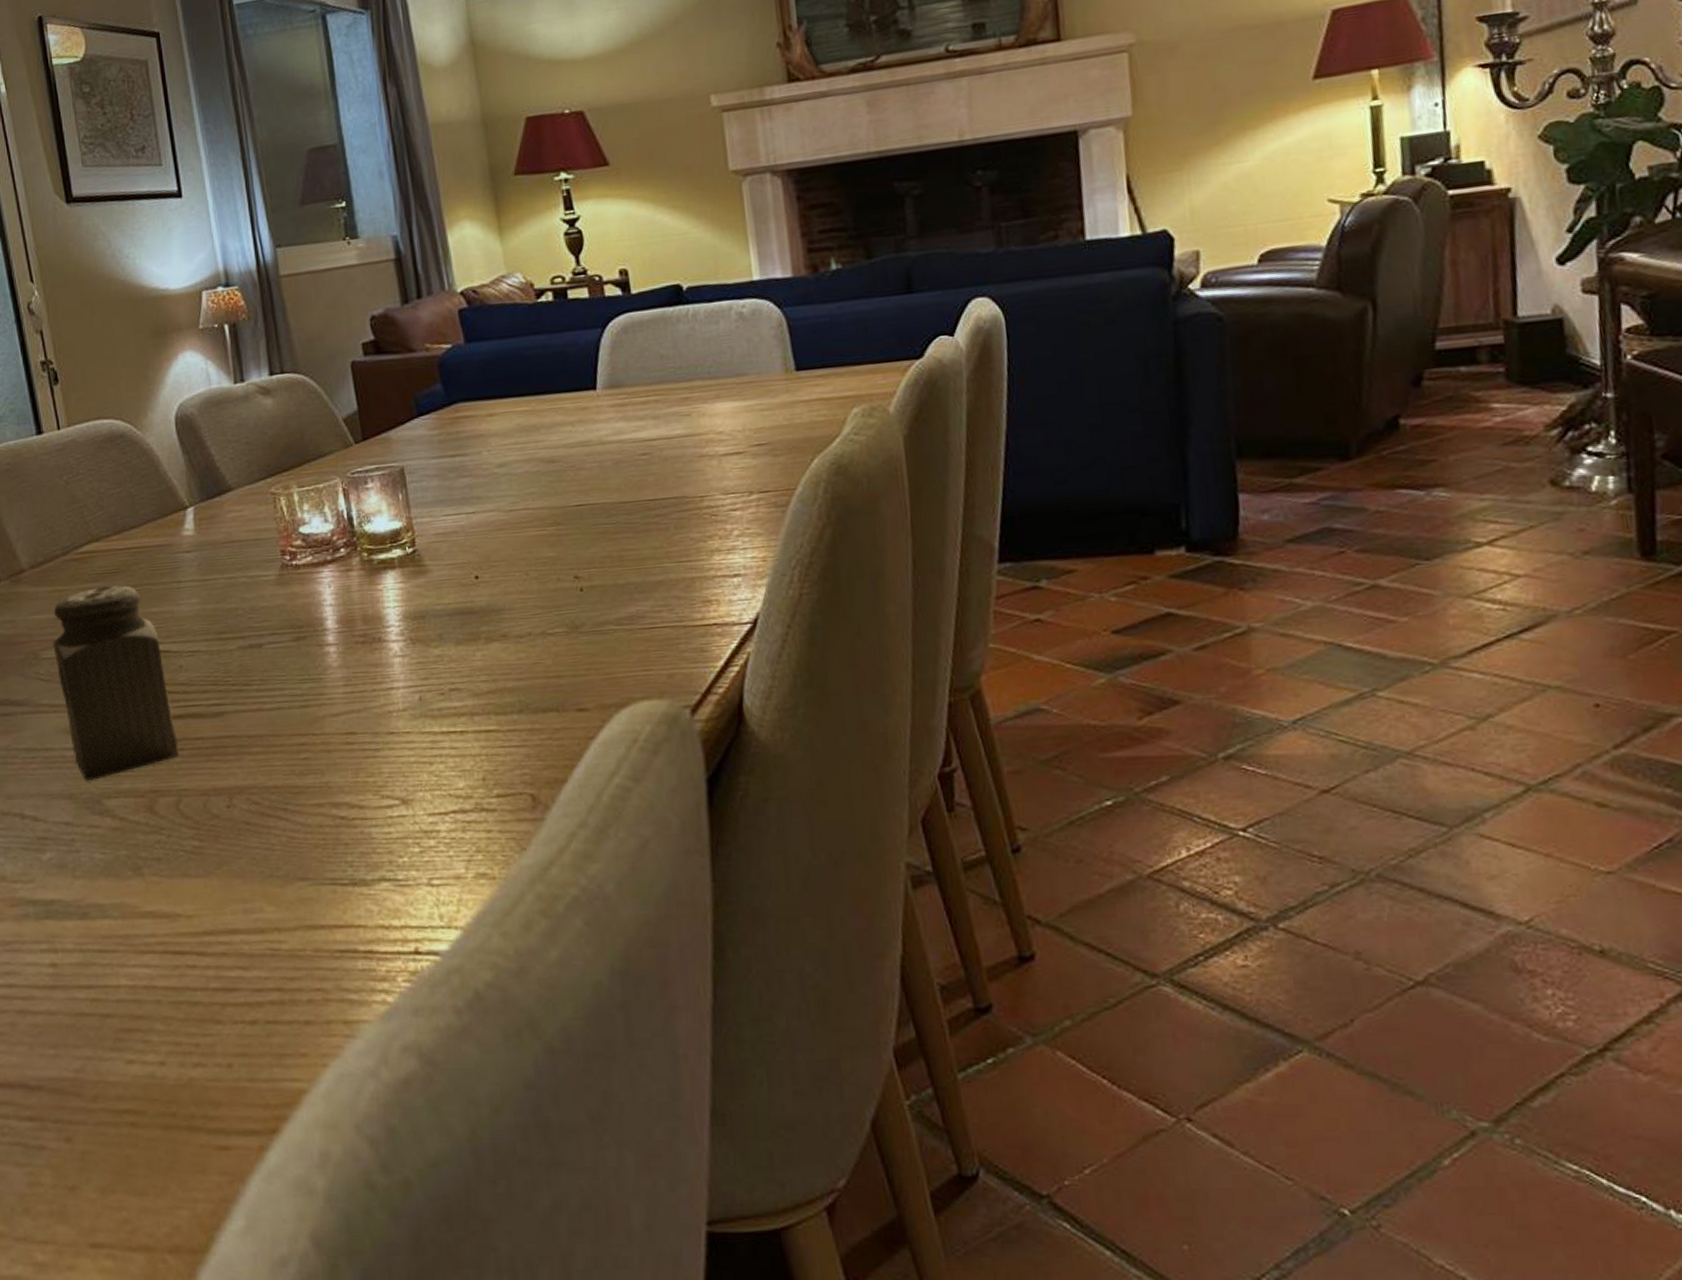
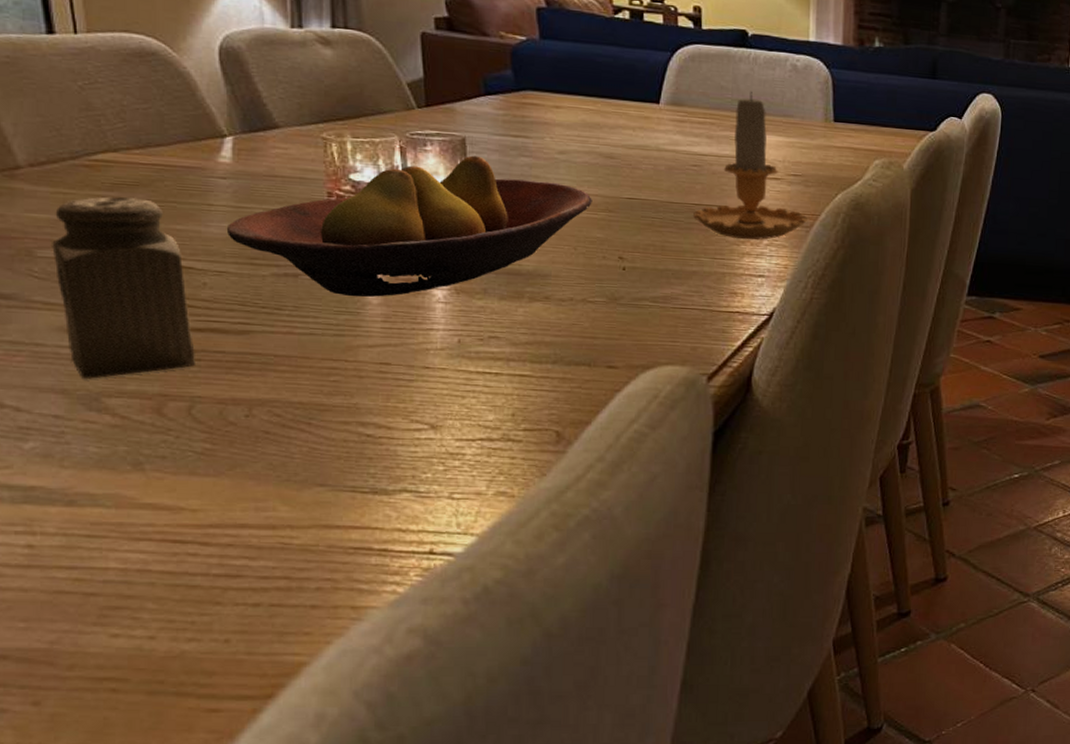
fruit bowl: none [195,485,539,662] -> present [226,155,592,297]
candle: none [648,353,782,534] -> present [692,91,807,240]

